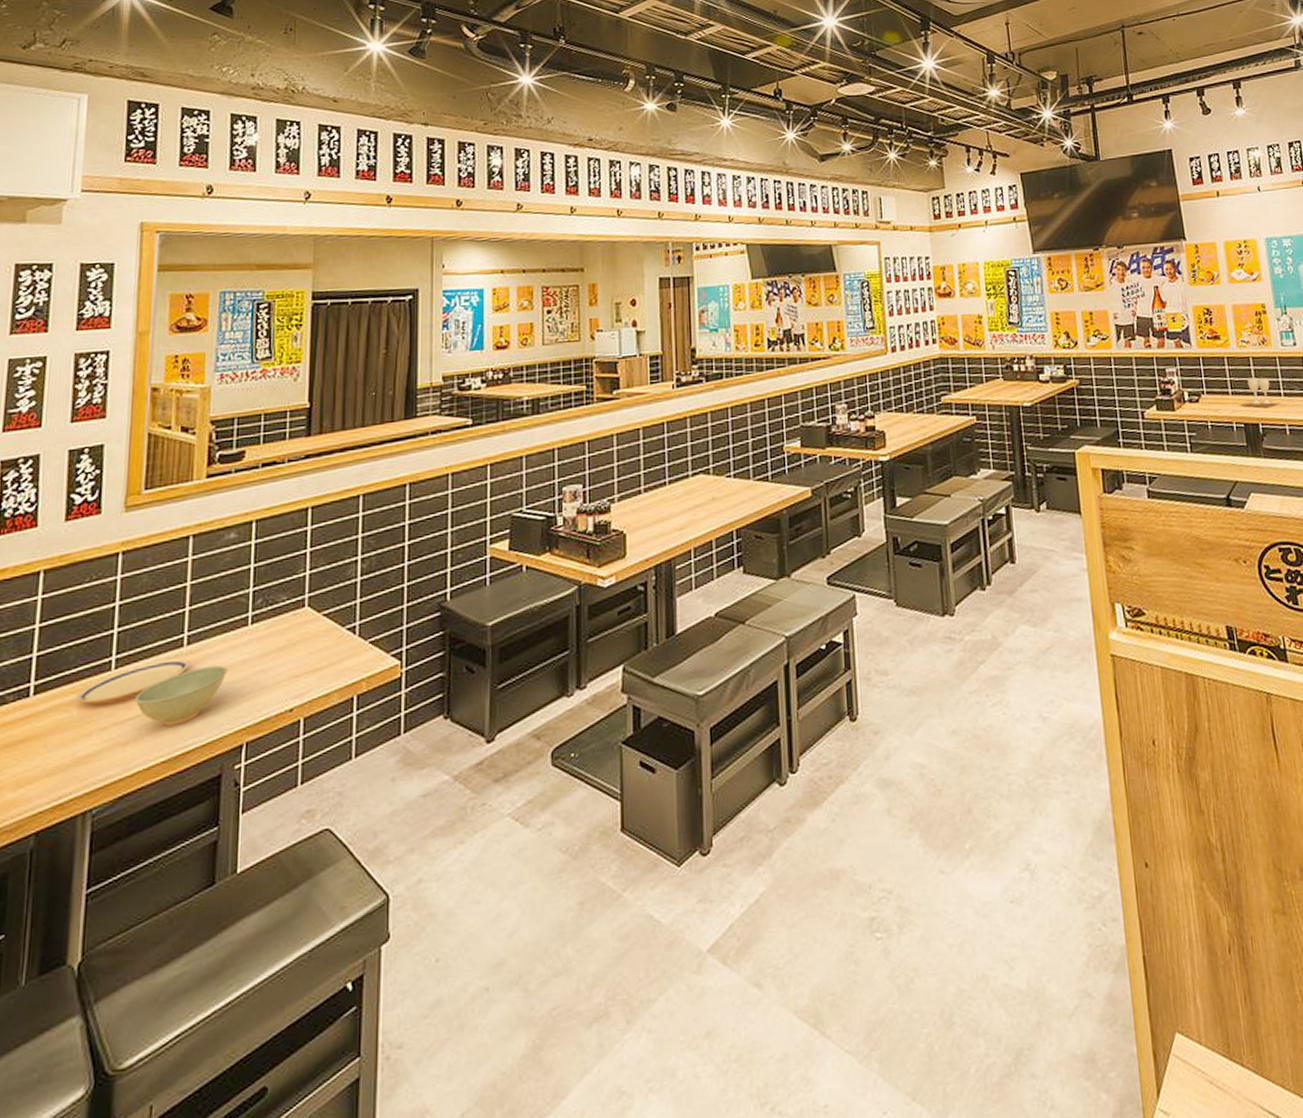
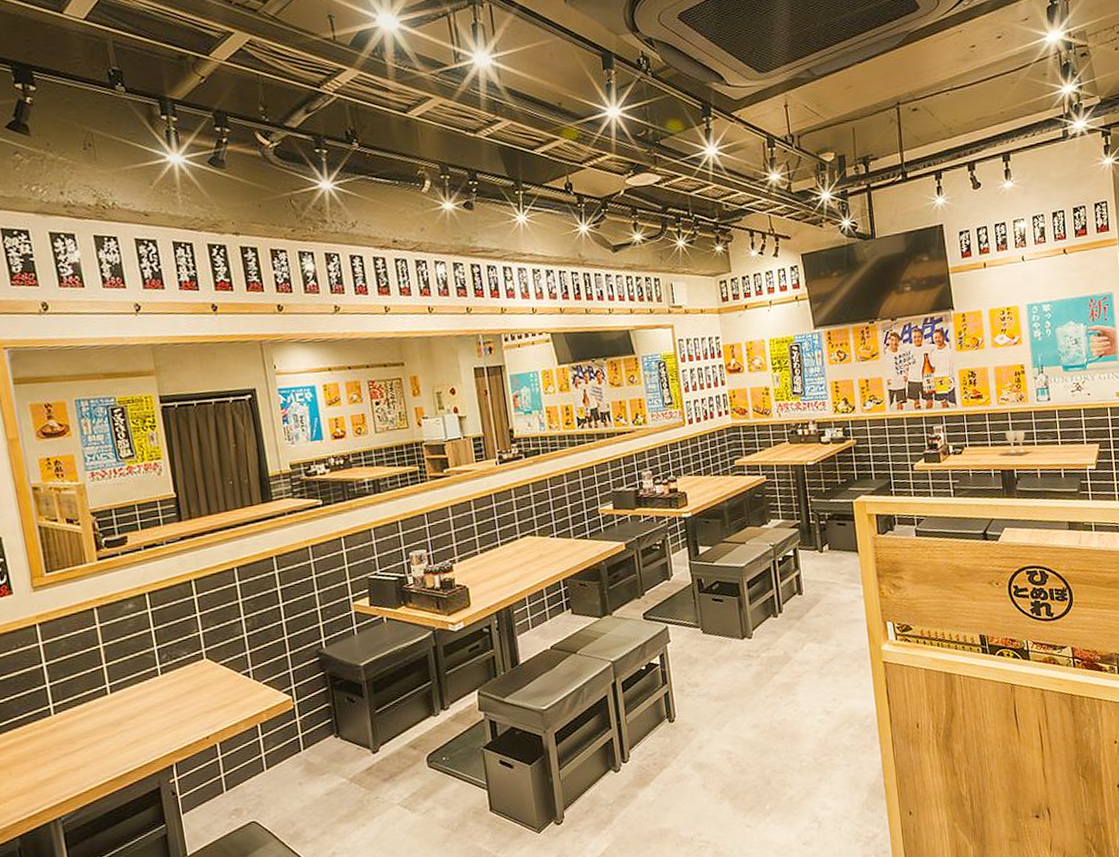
plate: present [76,657,190,706] -> none [27,703,117,742]
bowl: present [134,665,227,726] -> none [75,707,149,755]

